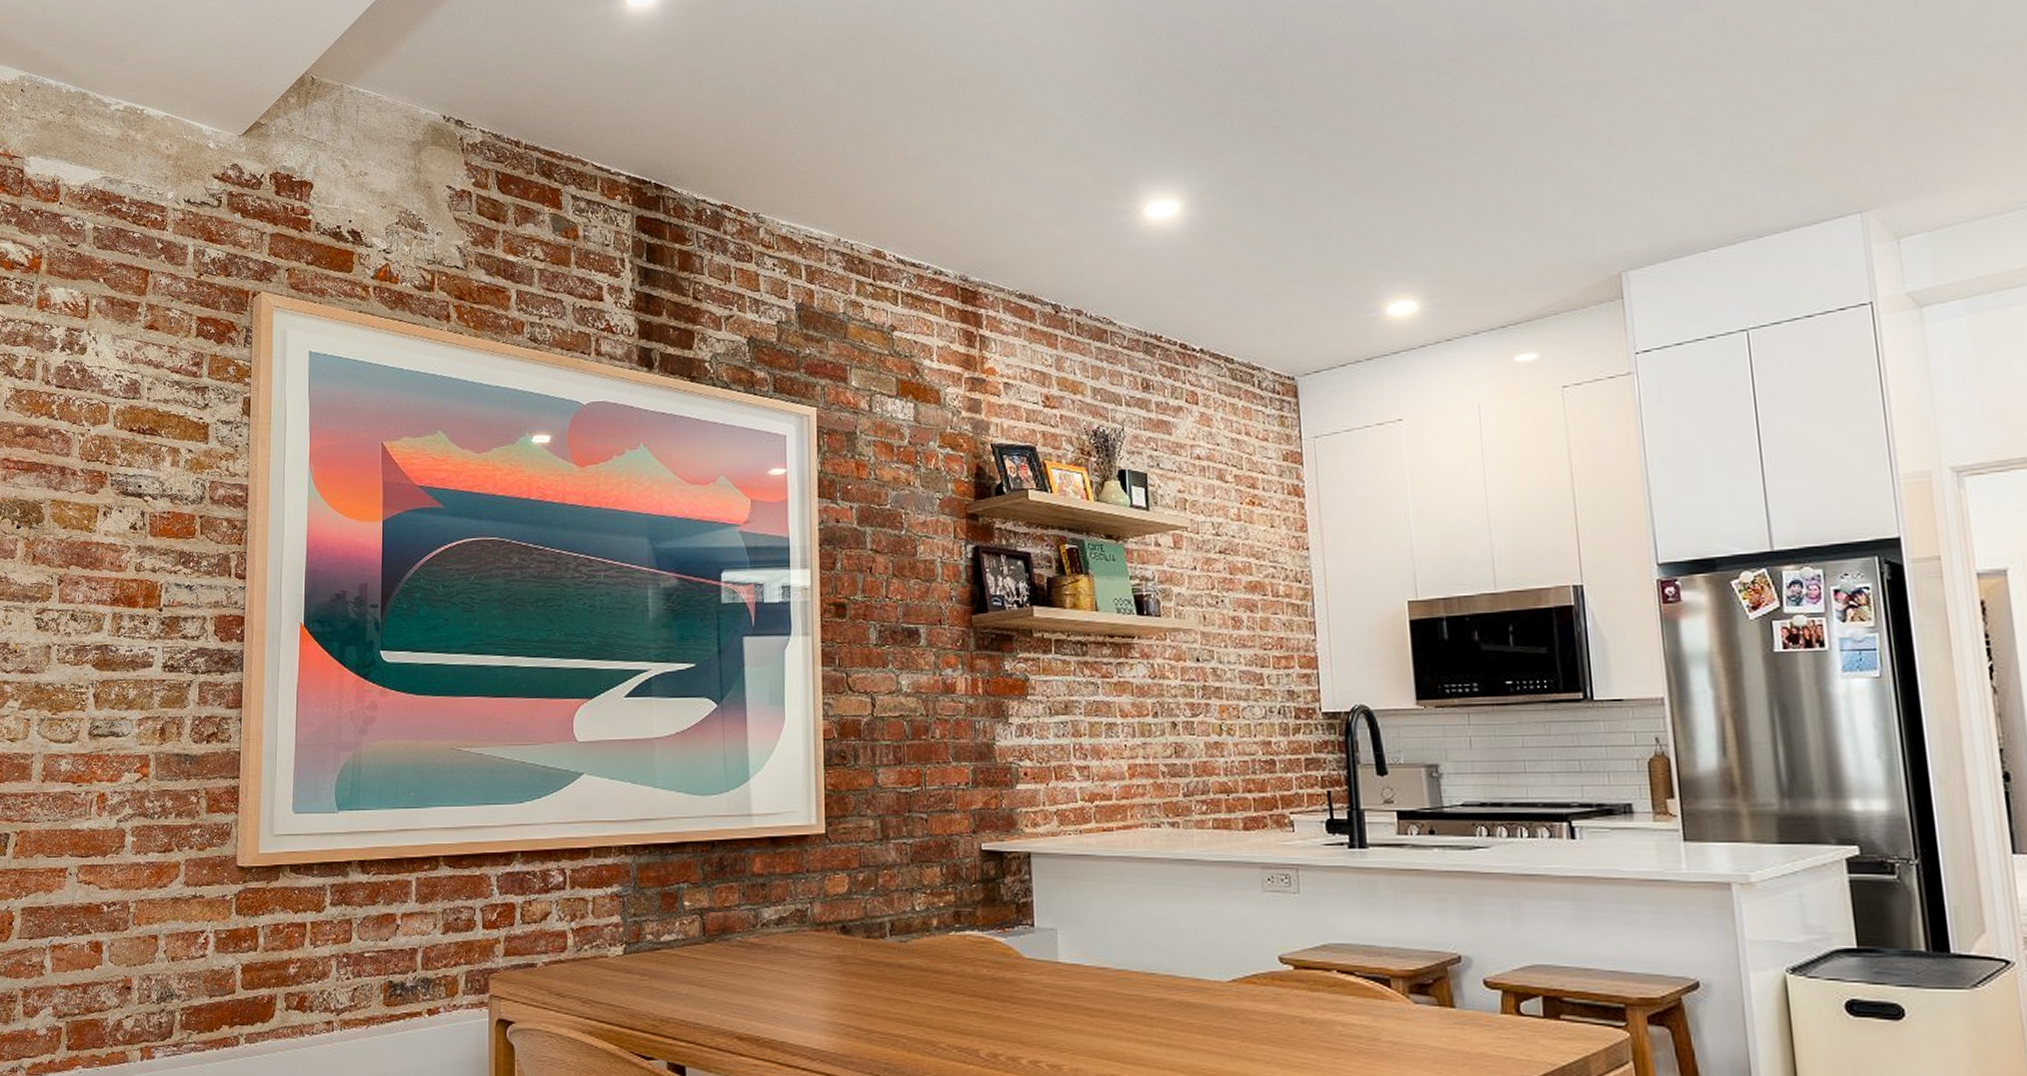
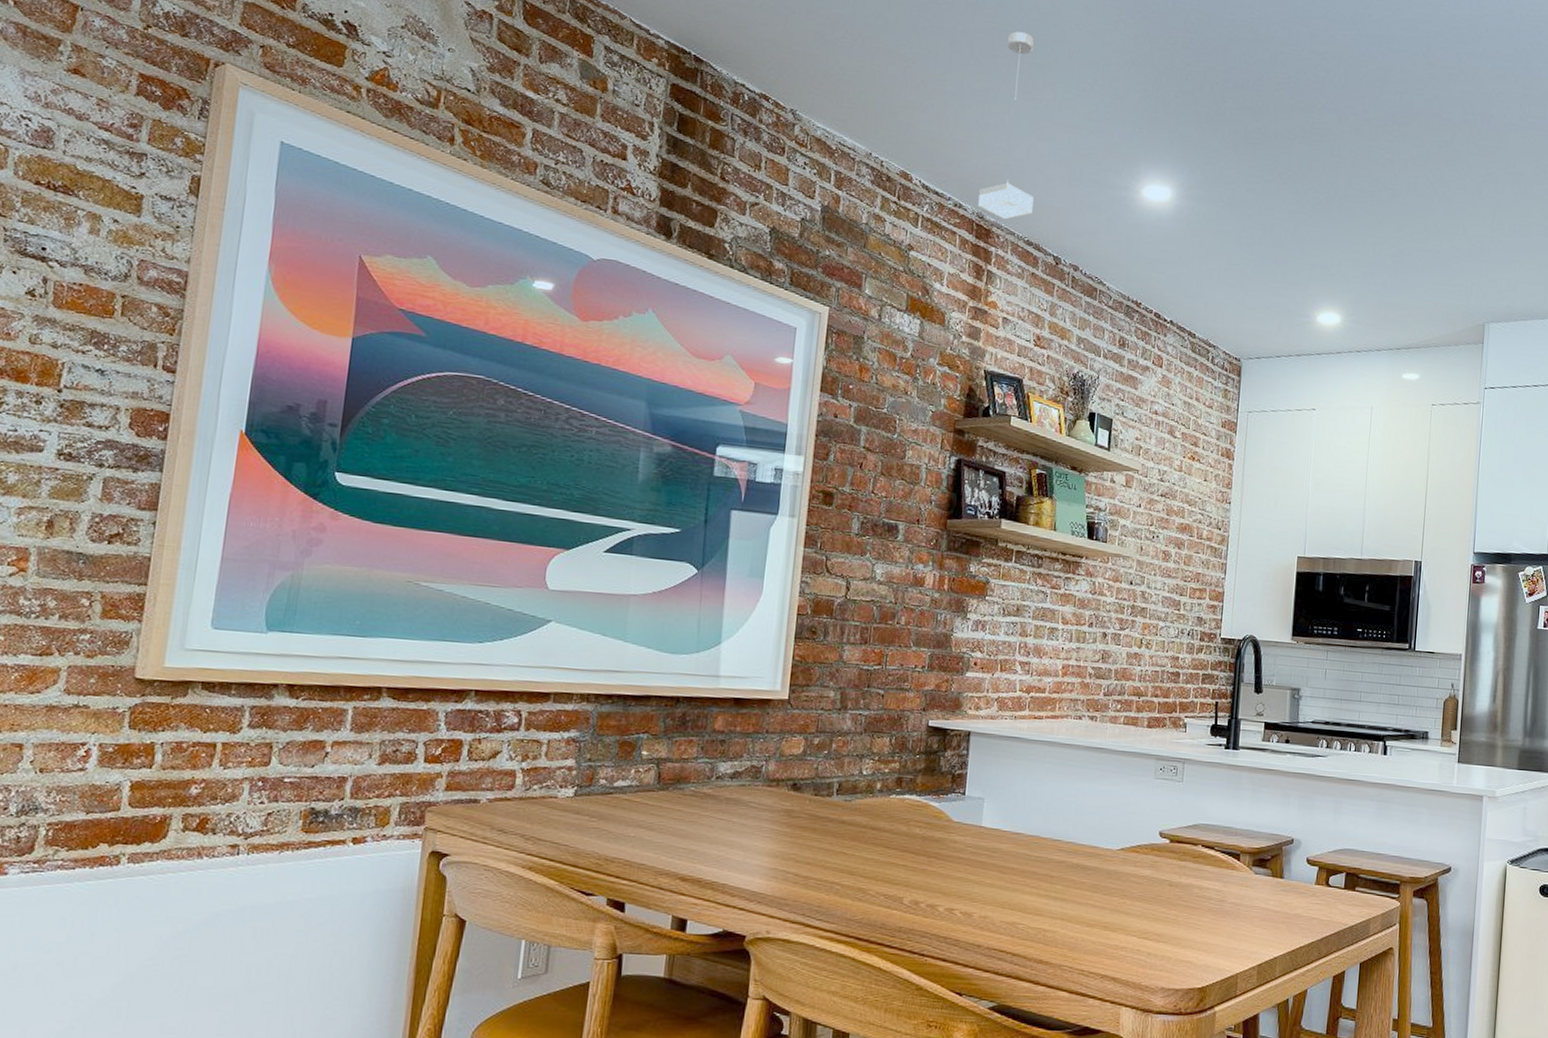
pendant lamp: none [959,73,1021,277] -> present [978,31,1034,220]

